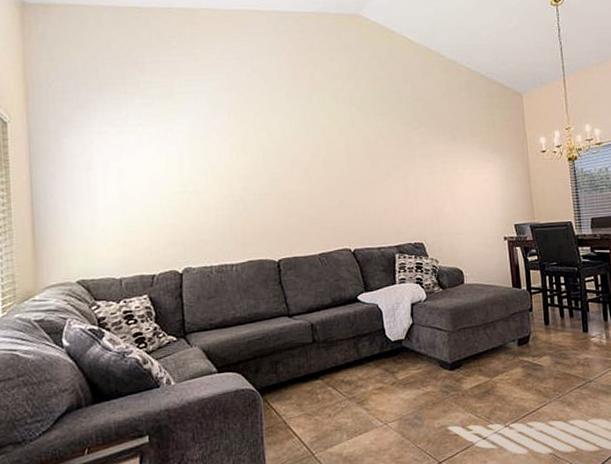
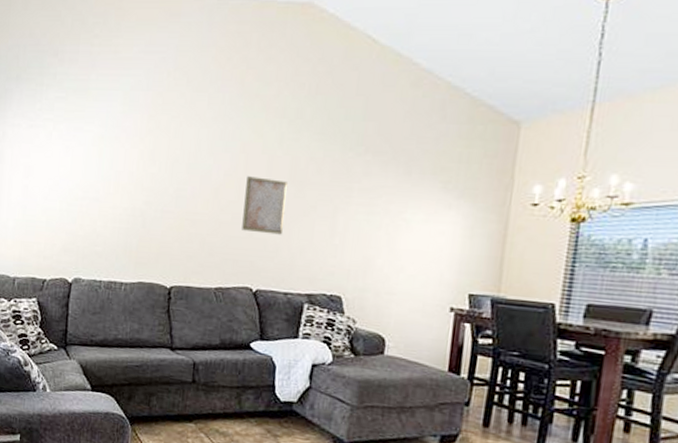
wall art: none [330,154,368,201] -> present [242,176,287,235]

